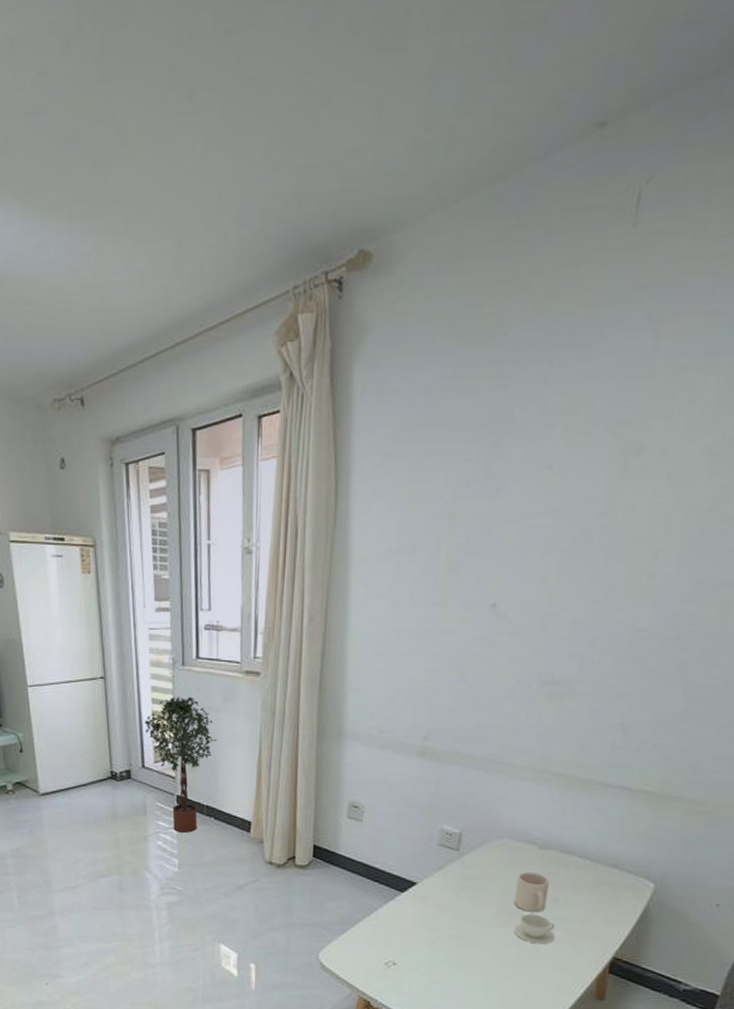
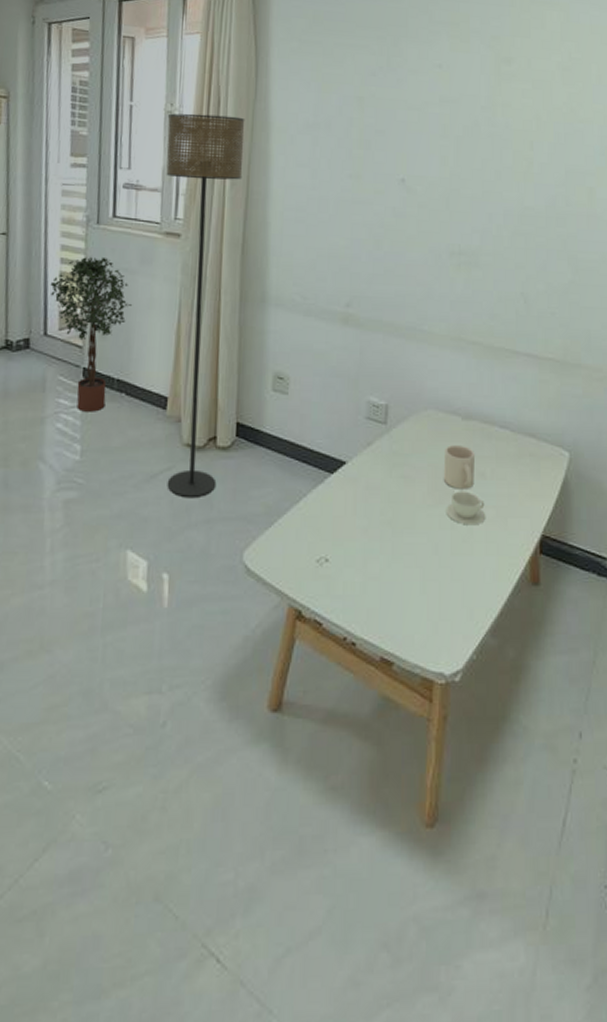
floor lamp: none [244,548,324,906] -> present [166,113,245,497]

